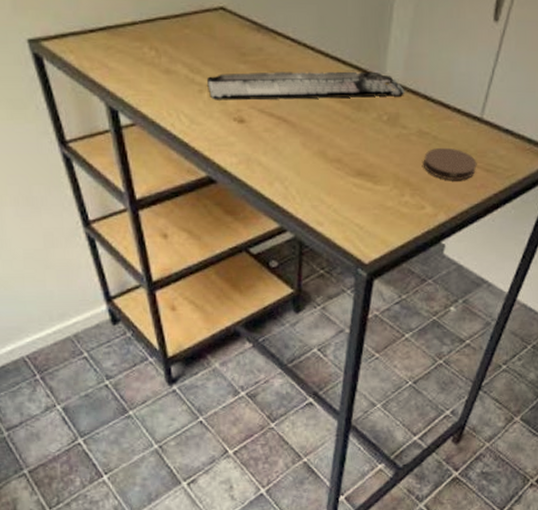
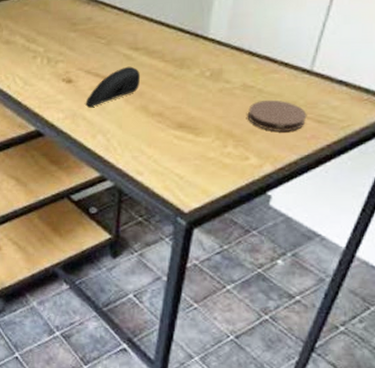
keyboard: present [206,71,405,101] -> none [40,32,229,64]
computer mouse: none [260,106,318,151] -> present [85,66,141,107]

